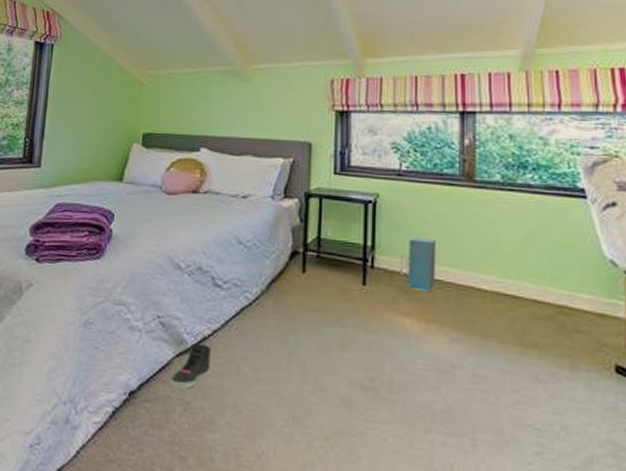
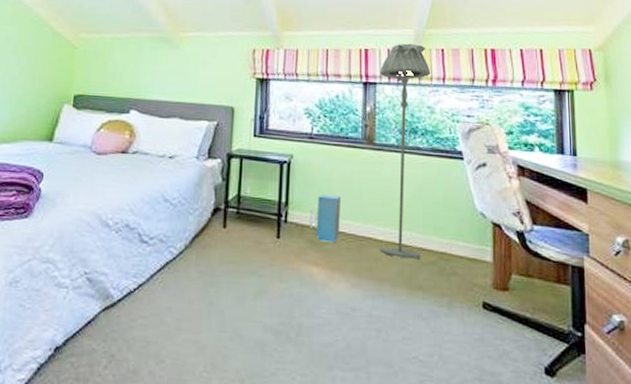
sneaker: present [169,344,212,389] -> none [95,298,137,342]
floor lamp: none [479,66,543,313] -> present [379,43,431,260]

